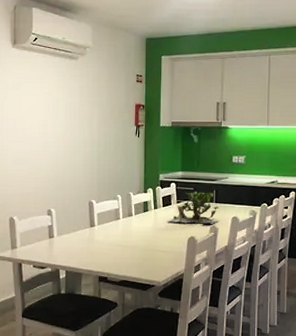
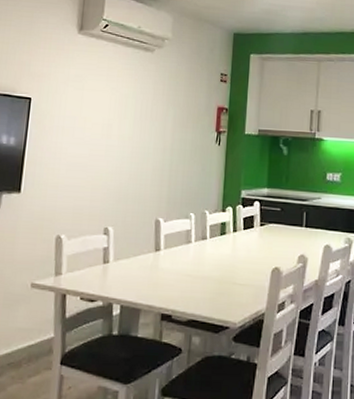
plant: present [167,192,219,225] -> none [248,213,310,254]

